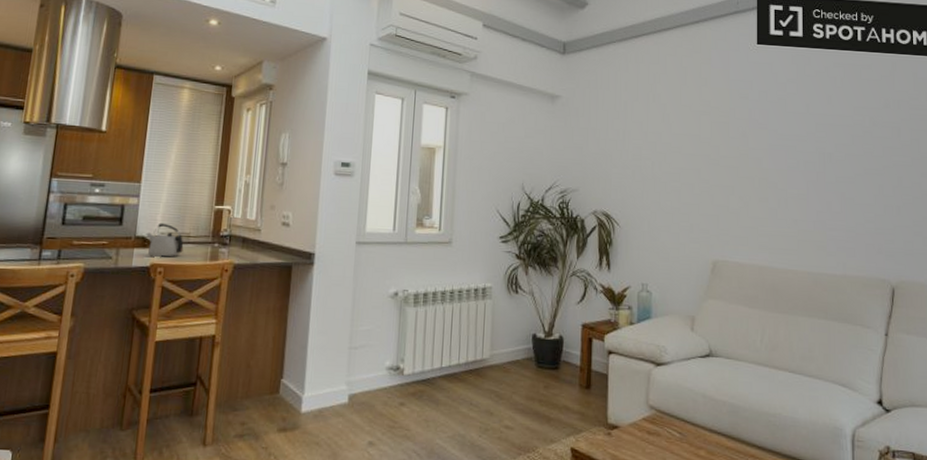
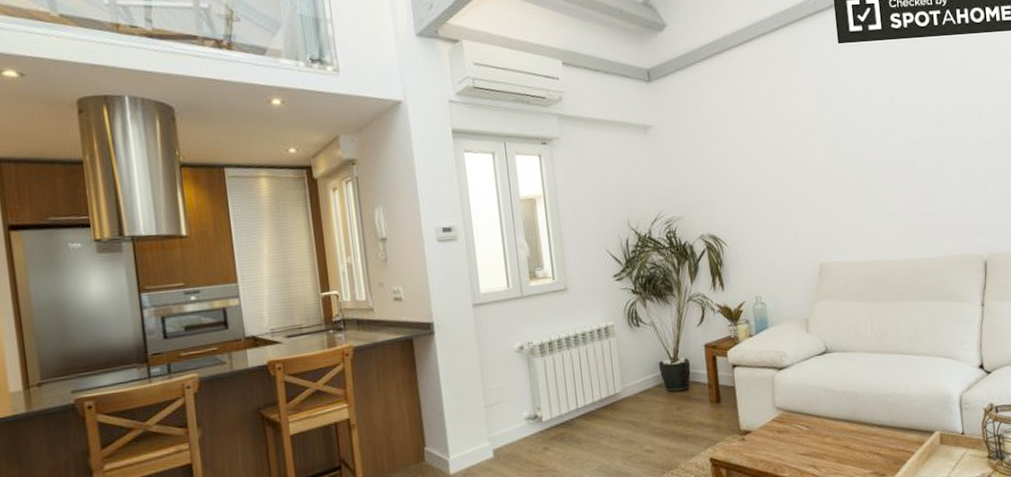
kettle: present [146,222,184,258] -> none [256,319,298,355]

